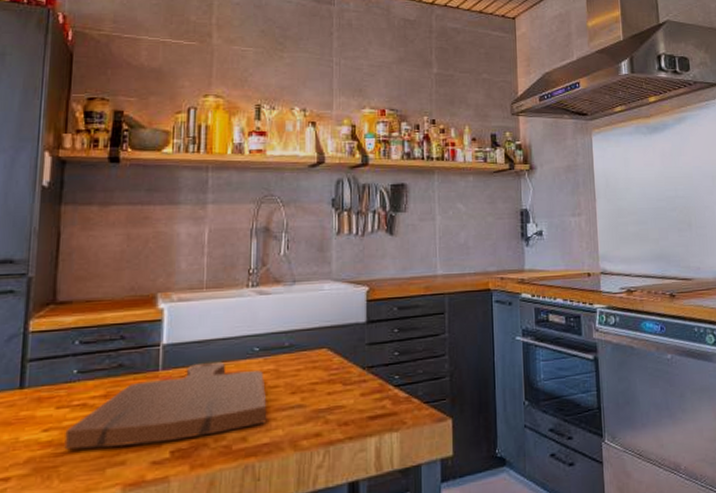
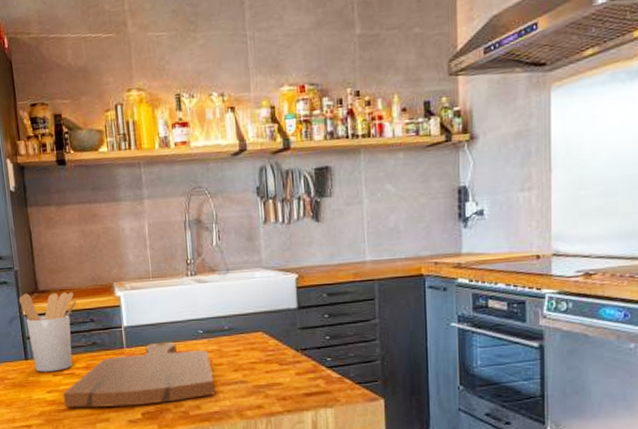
utensil holder: none [26,303,106,404] -> present [18,291,77,372]

